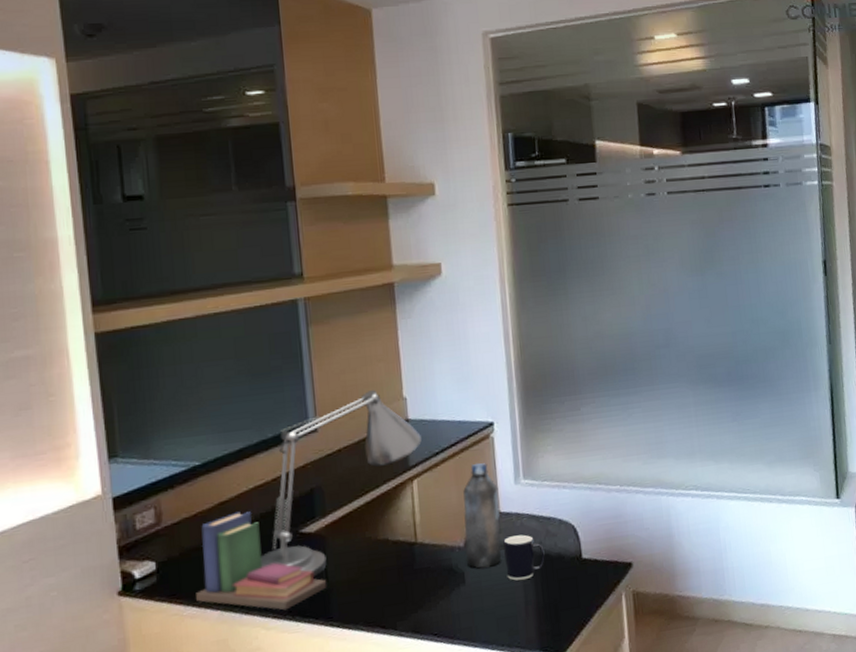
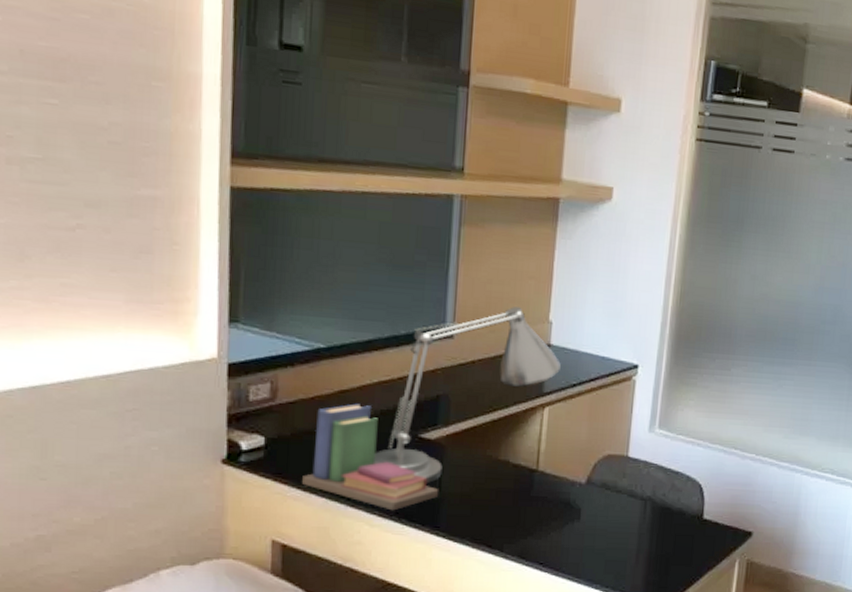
water bottle: present [463,462,502,568] -> none [584,403,631,509]
mug: present [503,534,545,581] -> none [623,483,666,529]

